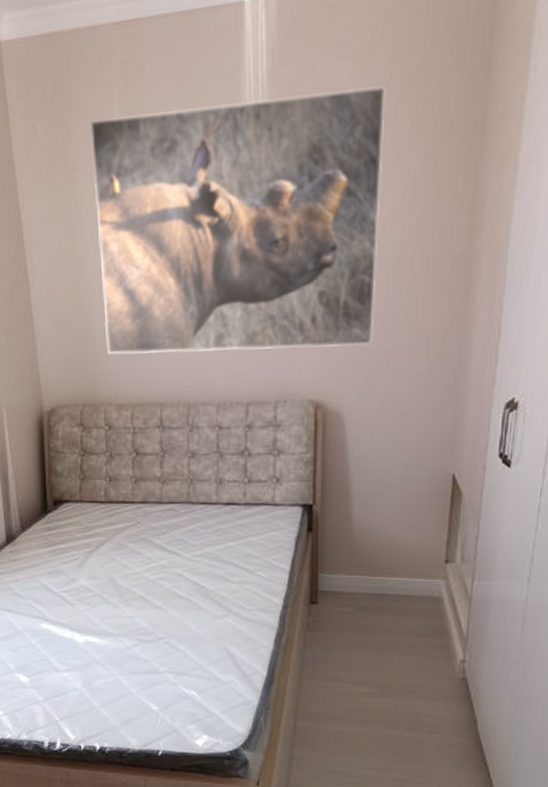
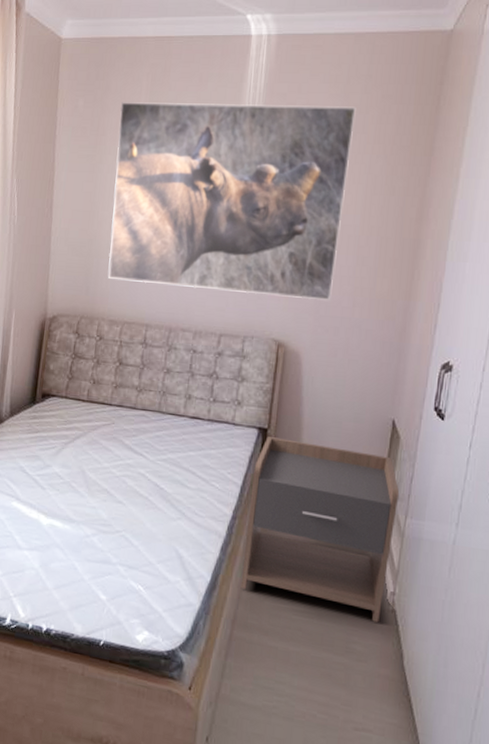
nightstand: none [300,513,463,693] -> present [240,436,399,623]

